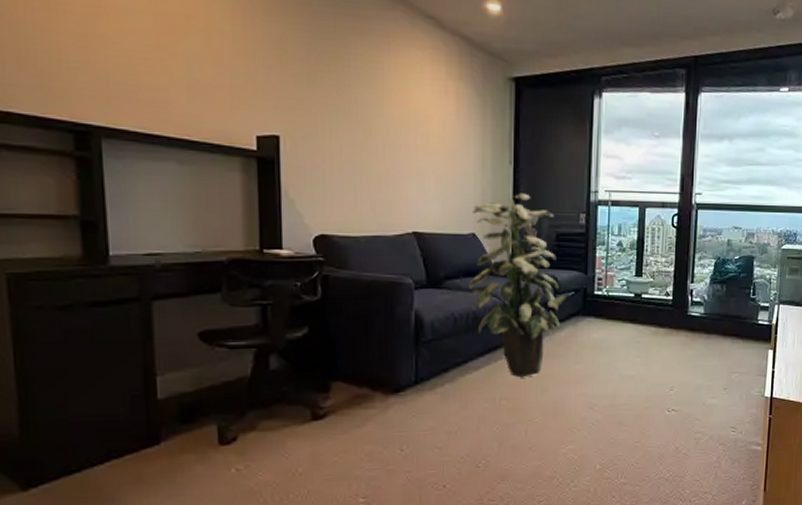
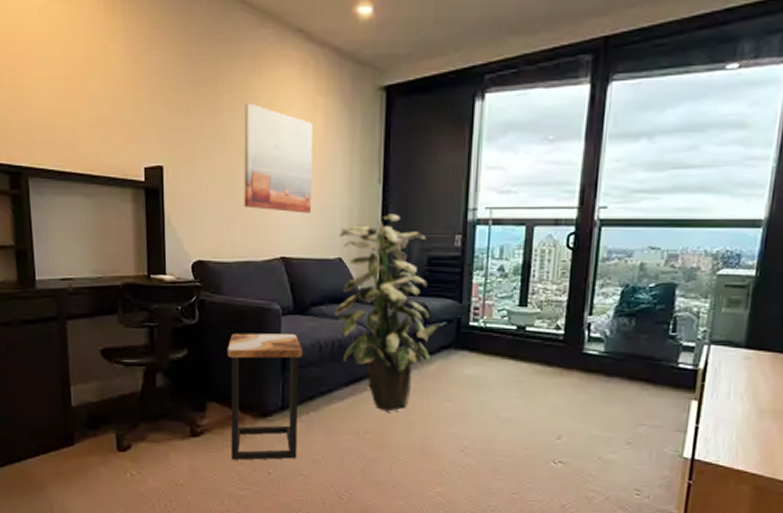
side table: none [354,308,436,442] -> present [227,333,302,461]
wall art: none [372,80,445,190] -> present [243,103,313,213]

